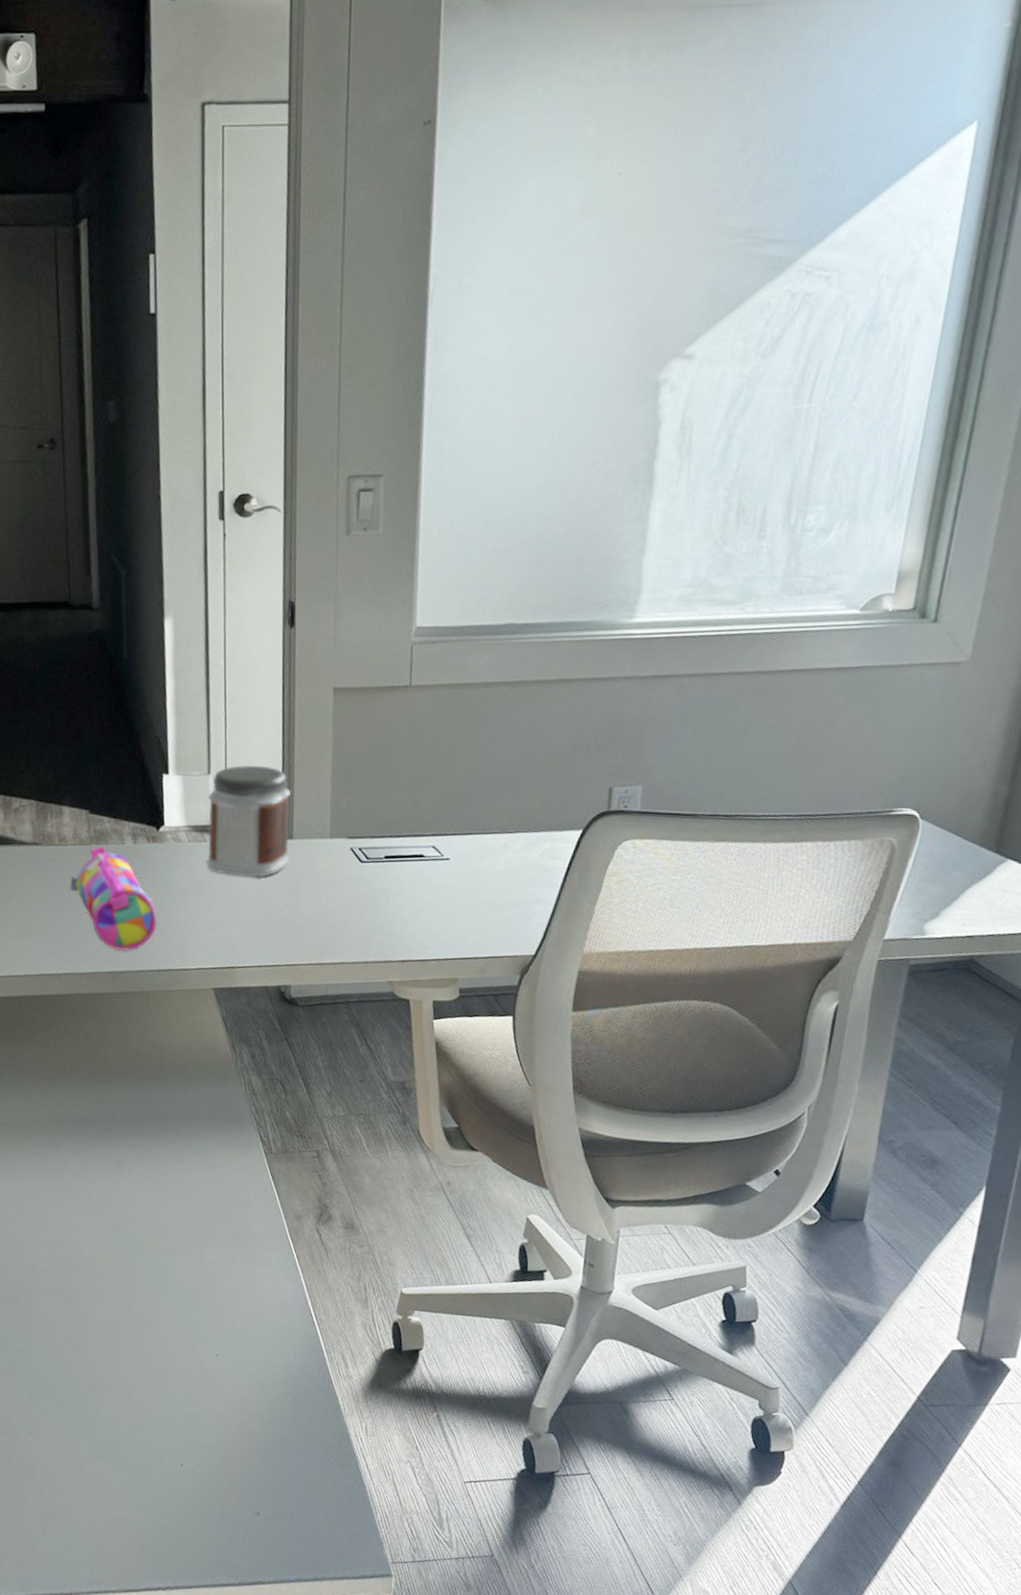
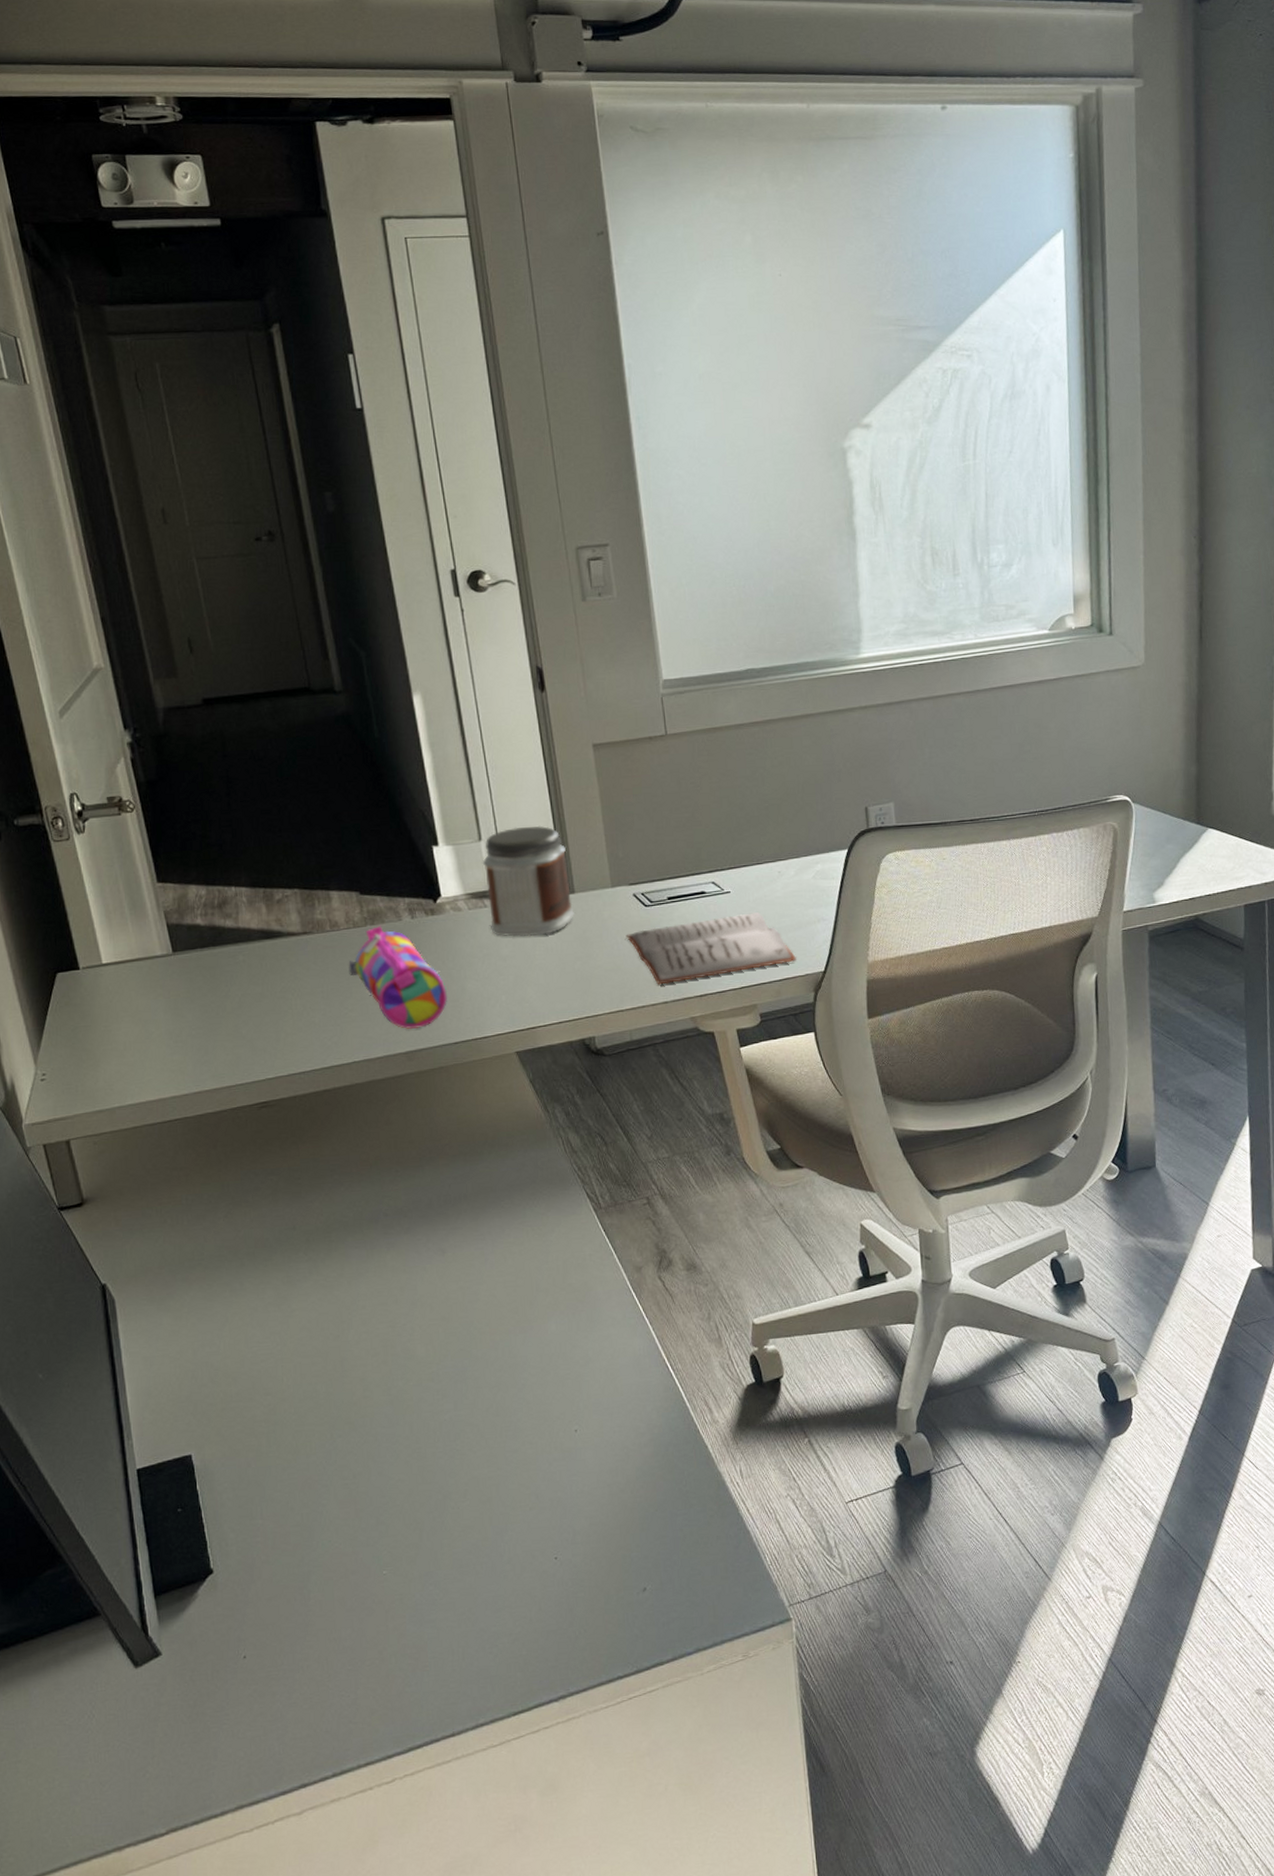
diary: none [336,882,507,945] -> present [626,911,796,985]

